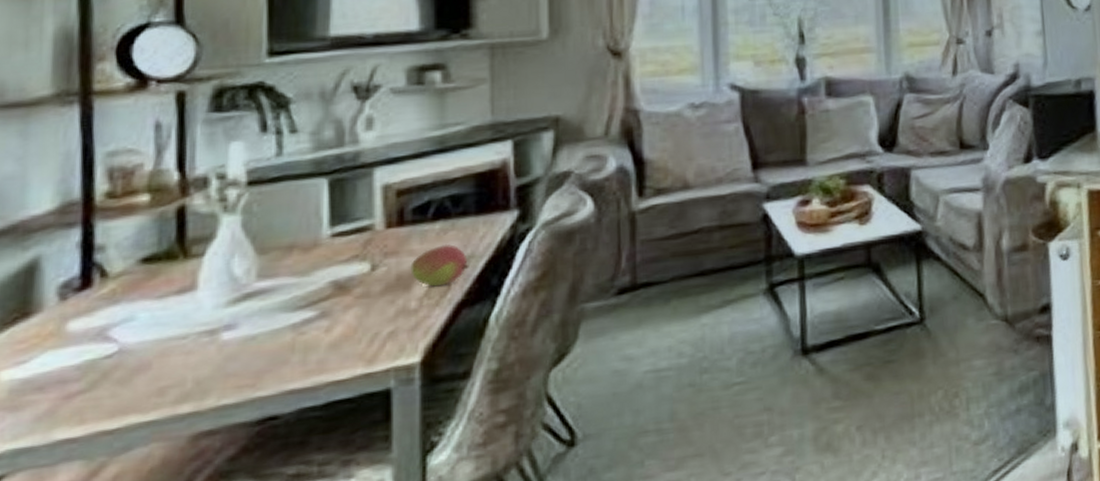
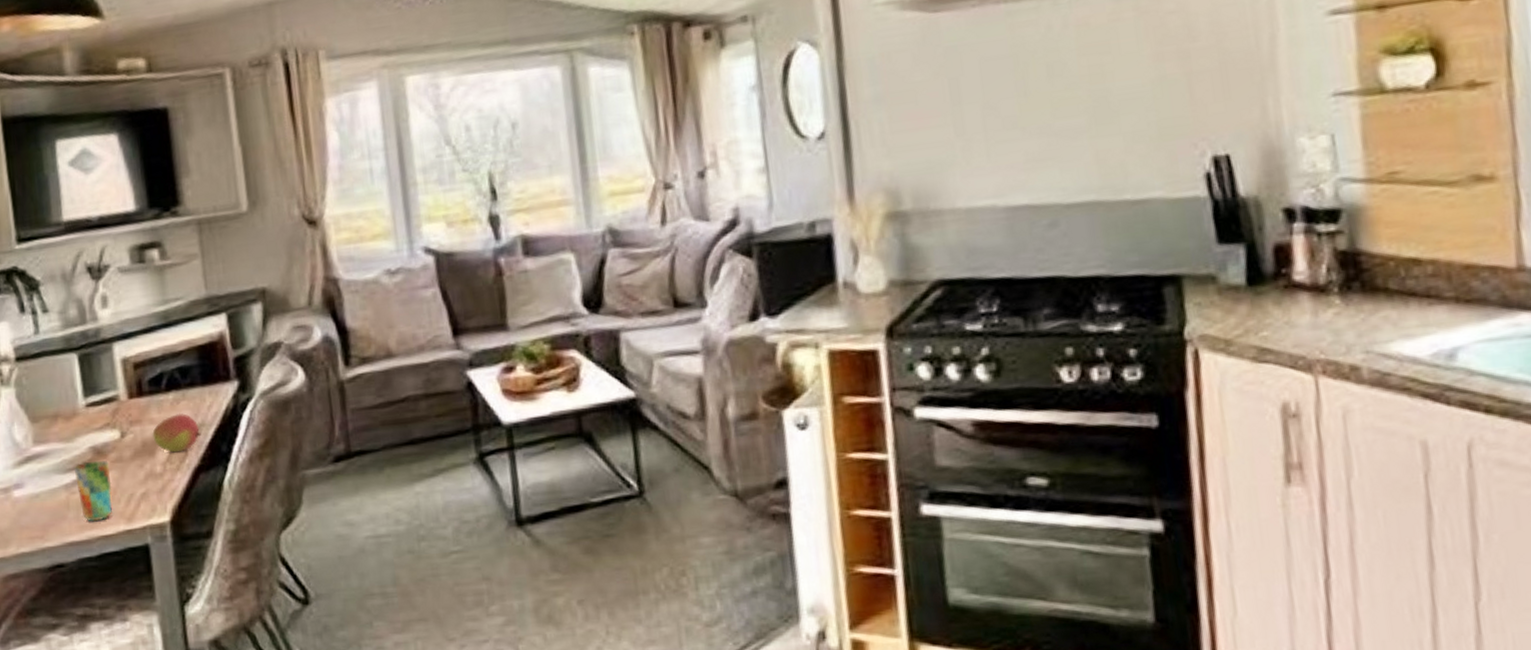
cup: none [307,296,353,365] -> present [74,460,113,521]

